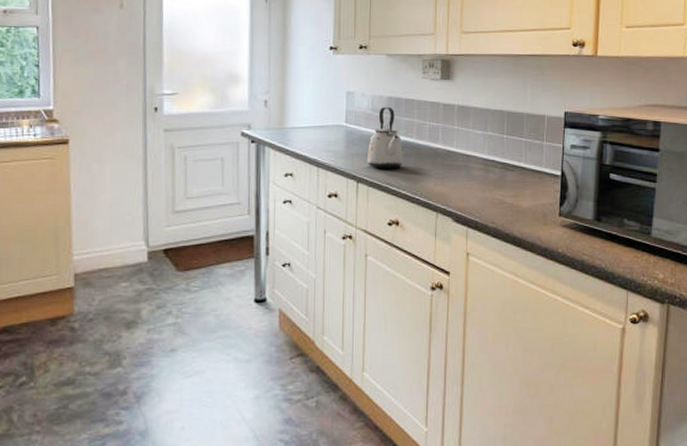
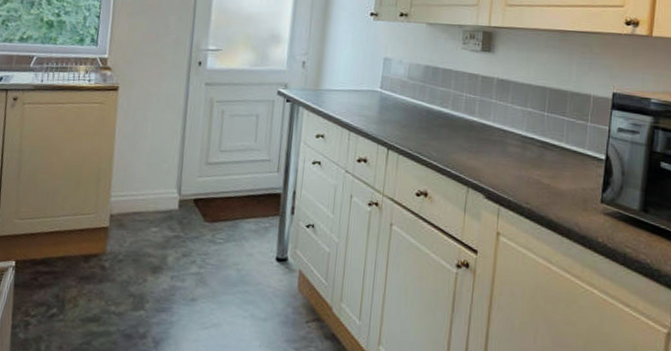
kettle: present [368,106,403,169] -> none [400,75,437,139]

